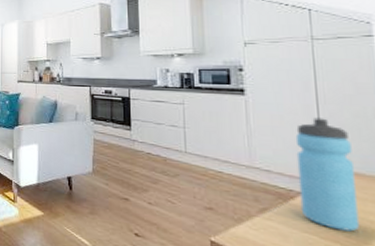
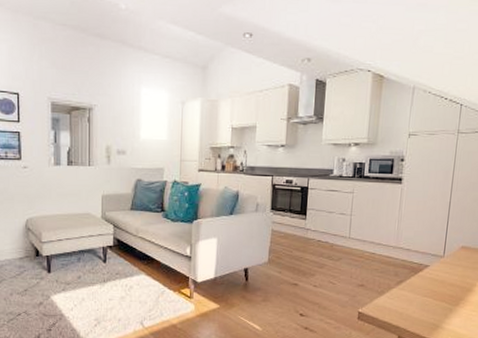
water bottle: present [295,118,361,232] -> none [425,203,467,292]

